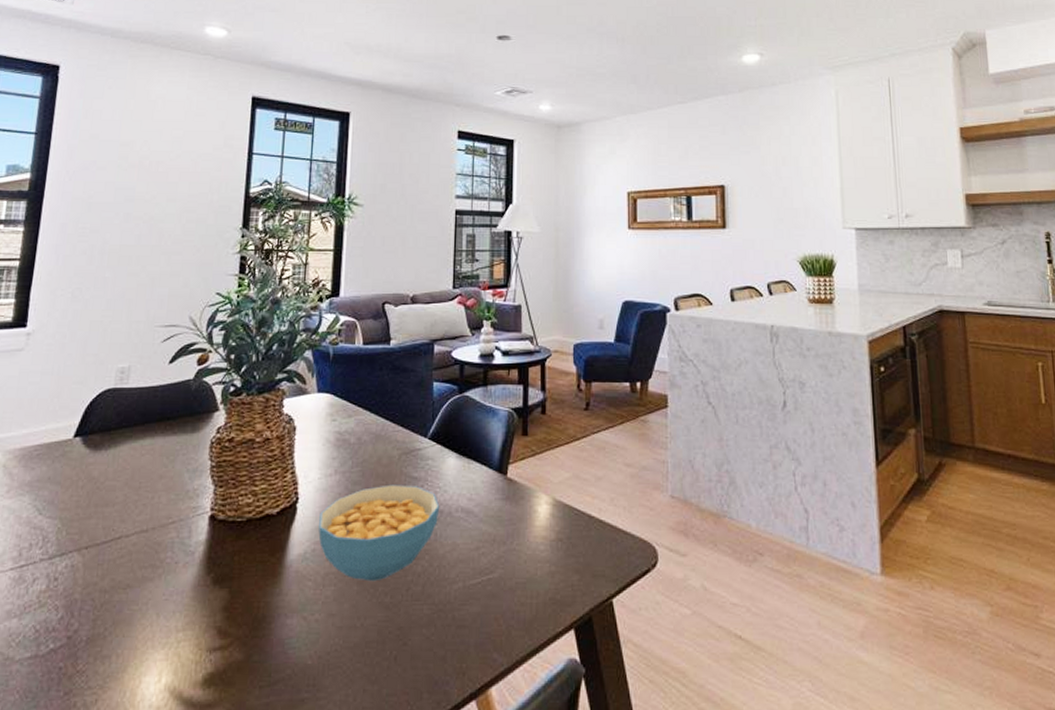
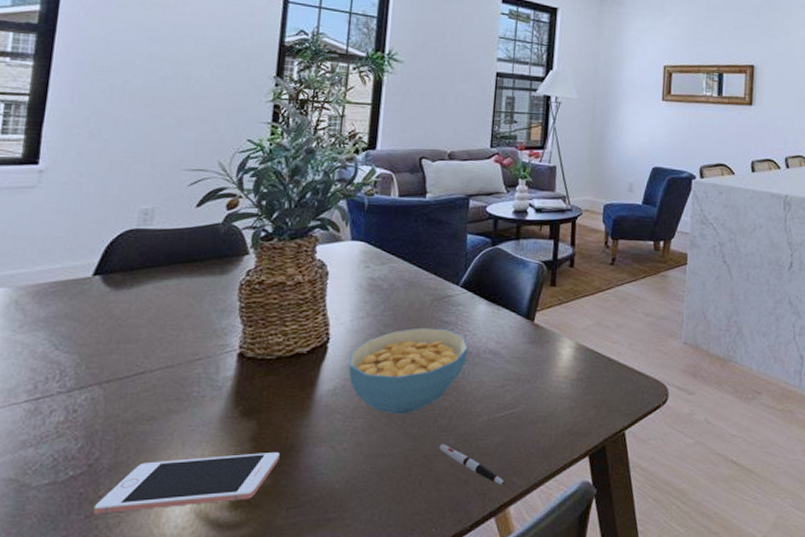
cell phone: none [71,623,252,691] -> present [93,451,280,515]
pen: none [413,614,485,663] -> present [439,444,505,485]

